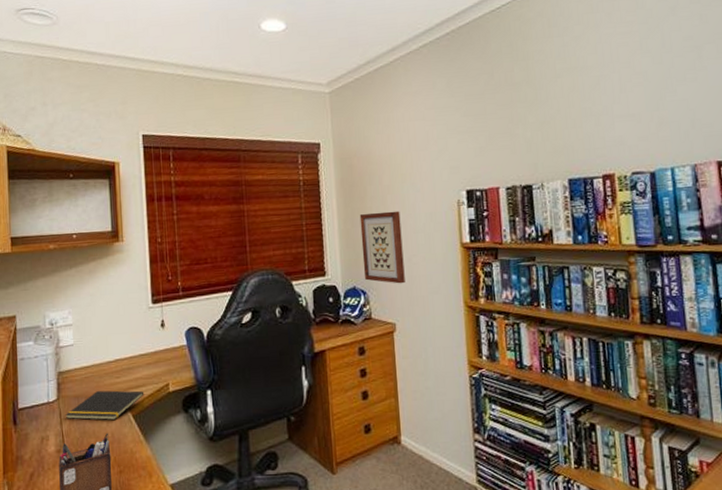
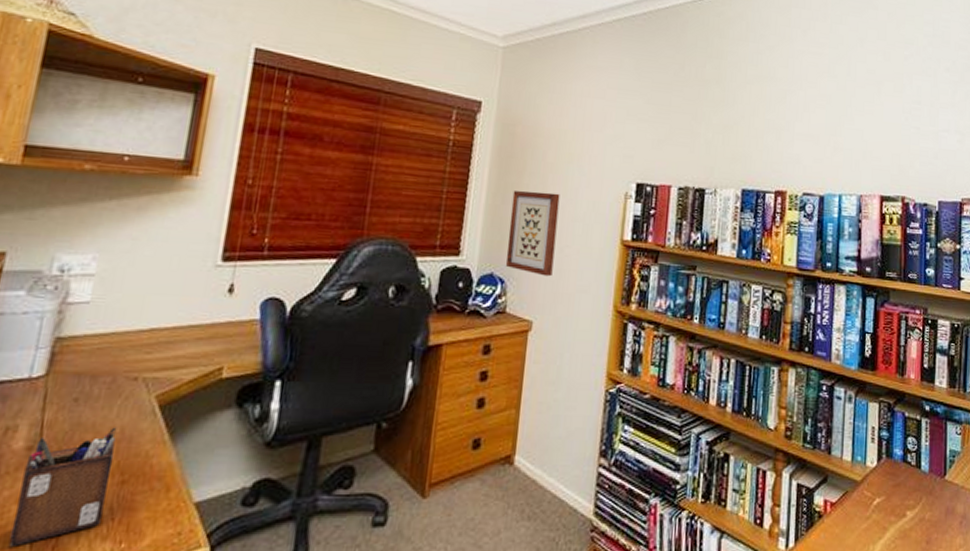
notepad: present [65,390,144,420] -> none [52,369,184,410]

